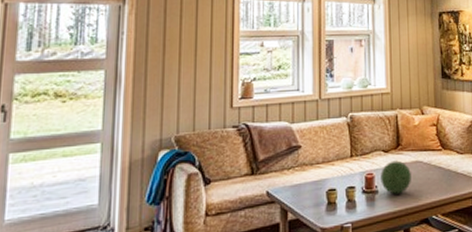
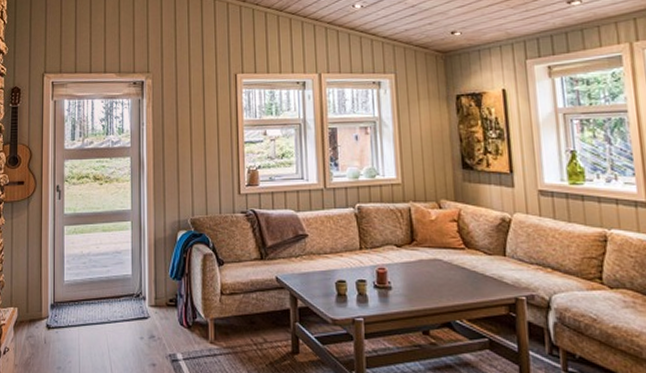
decorative orb: present [381,160,411,194] -> none [393,256,429,292]

